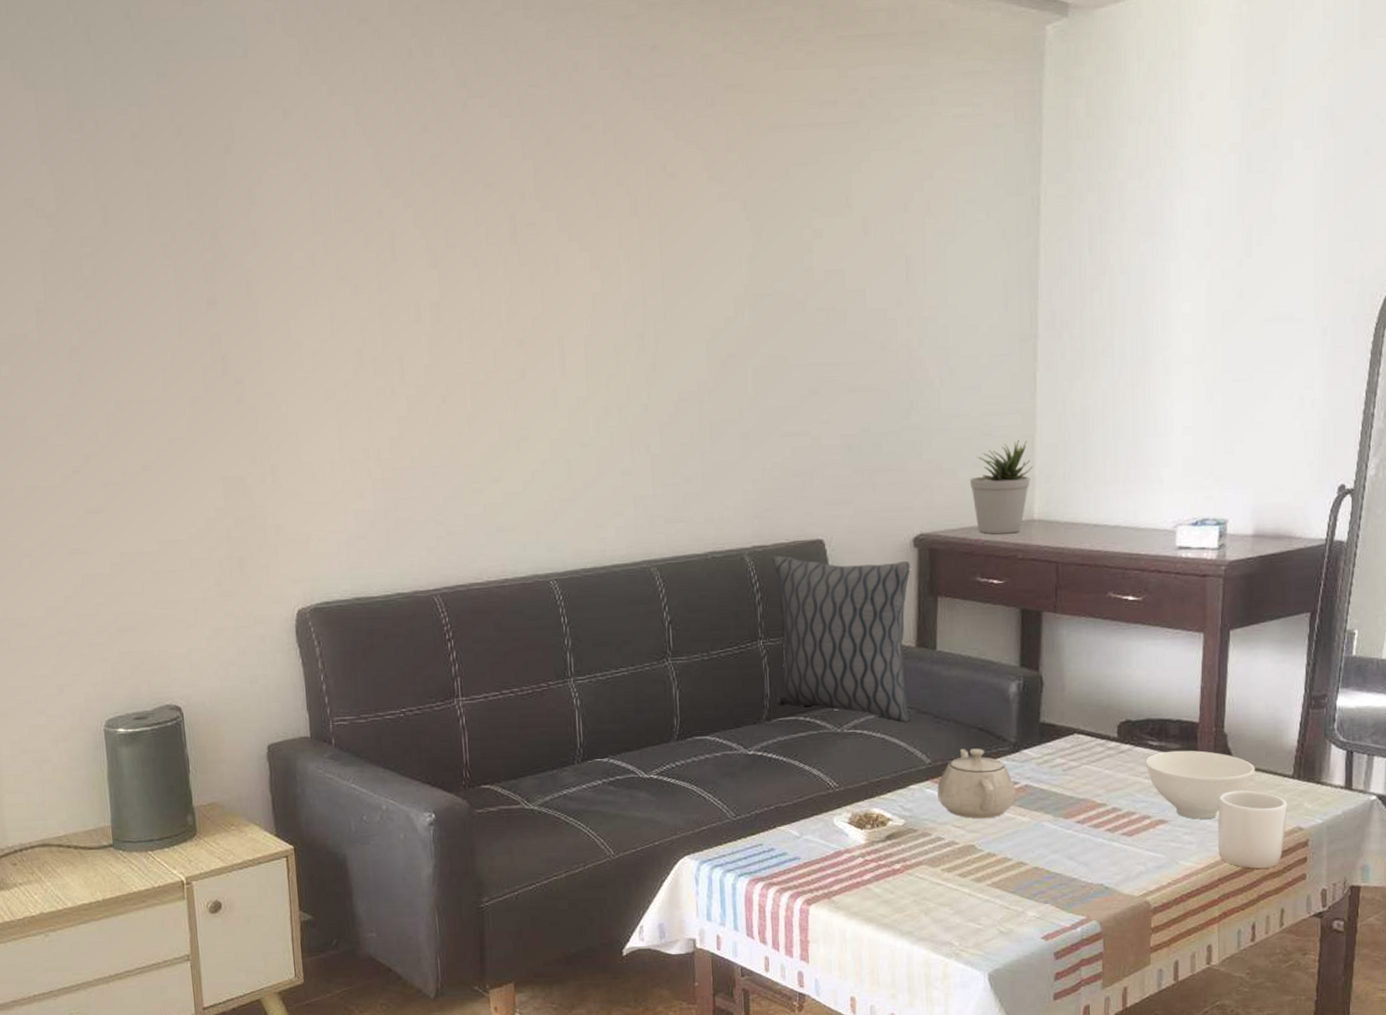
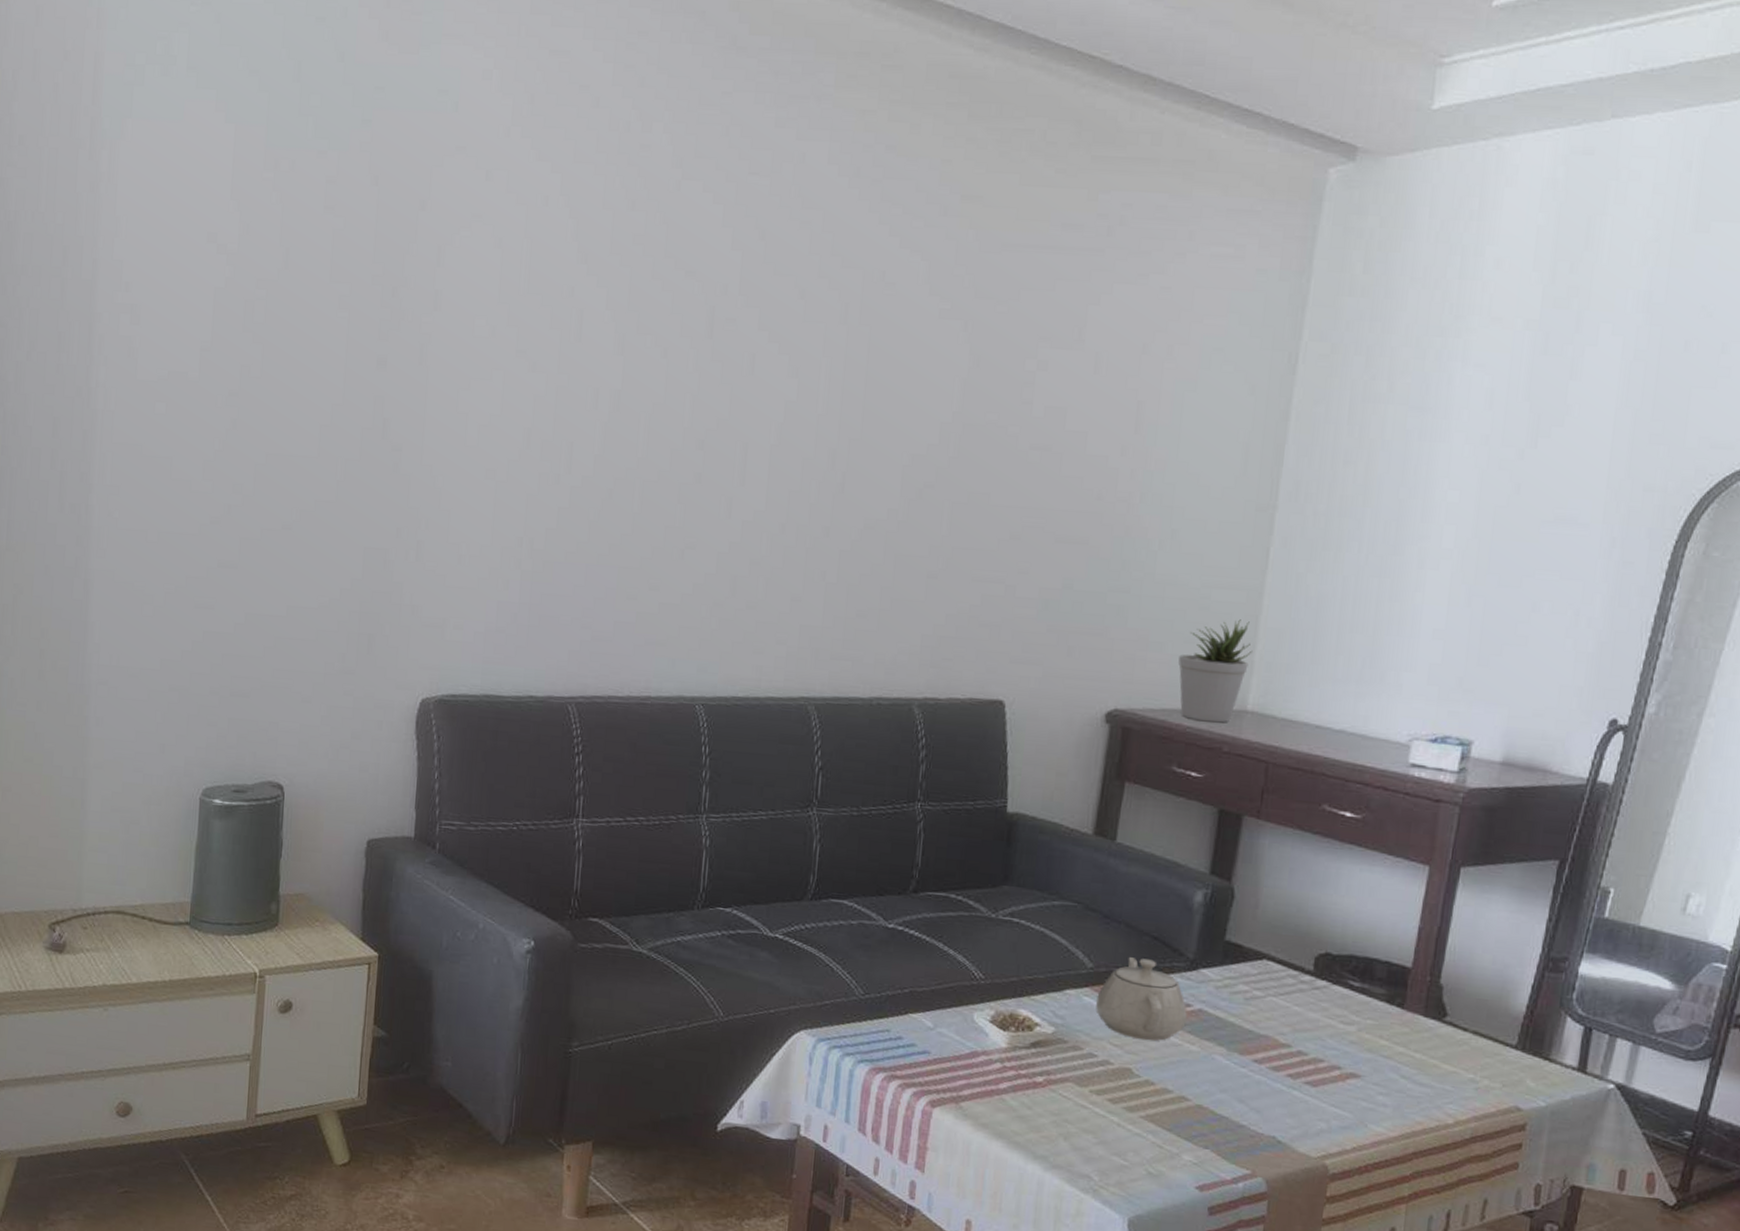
pillow: present [772,556,911,723] -> none [928,711,1099,919]
bowl: present [1145,750,1256,819] -> none [1342,995,1473,1081]
mug: present [1217,790,1288,869] -> none [1416,1052,1507,1149]

